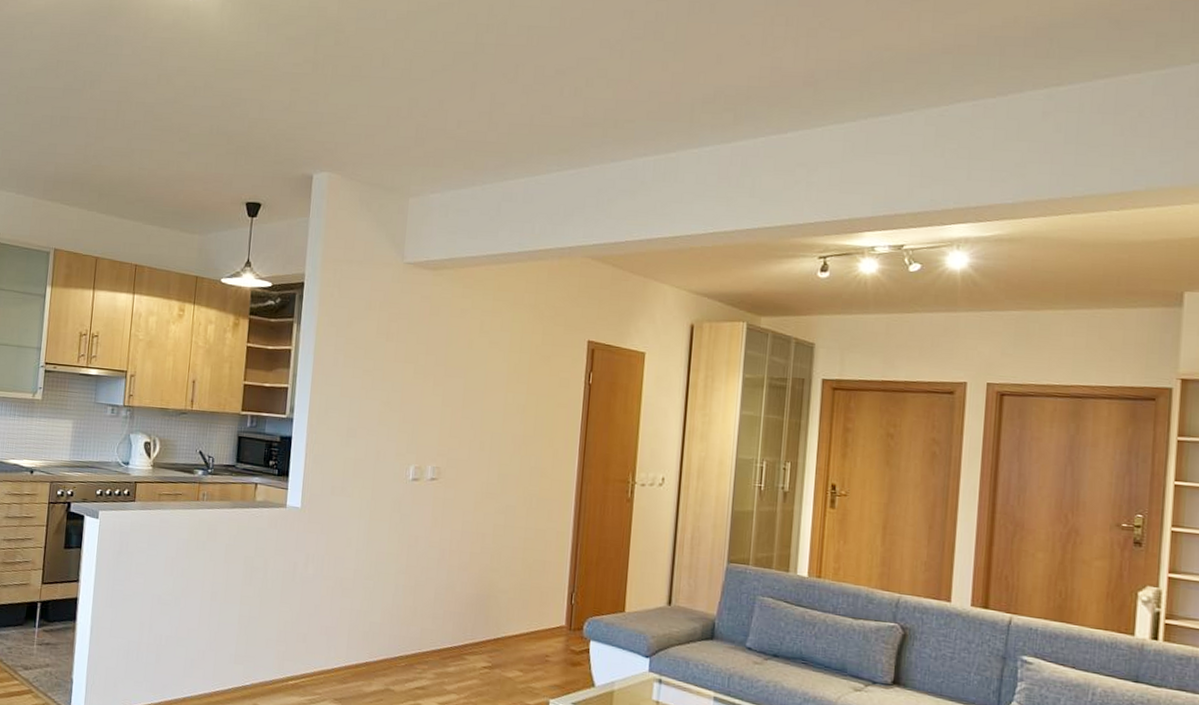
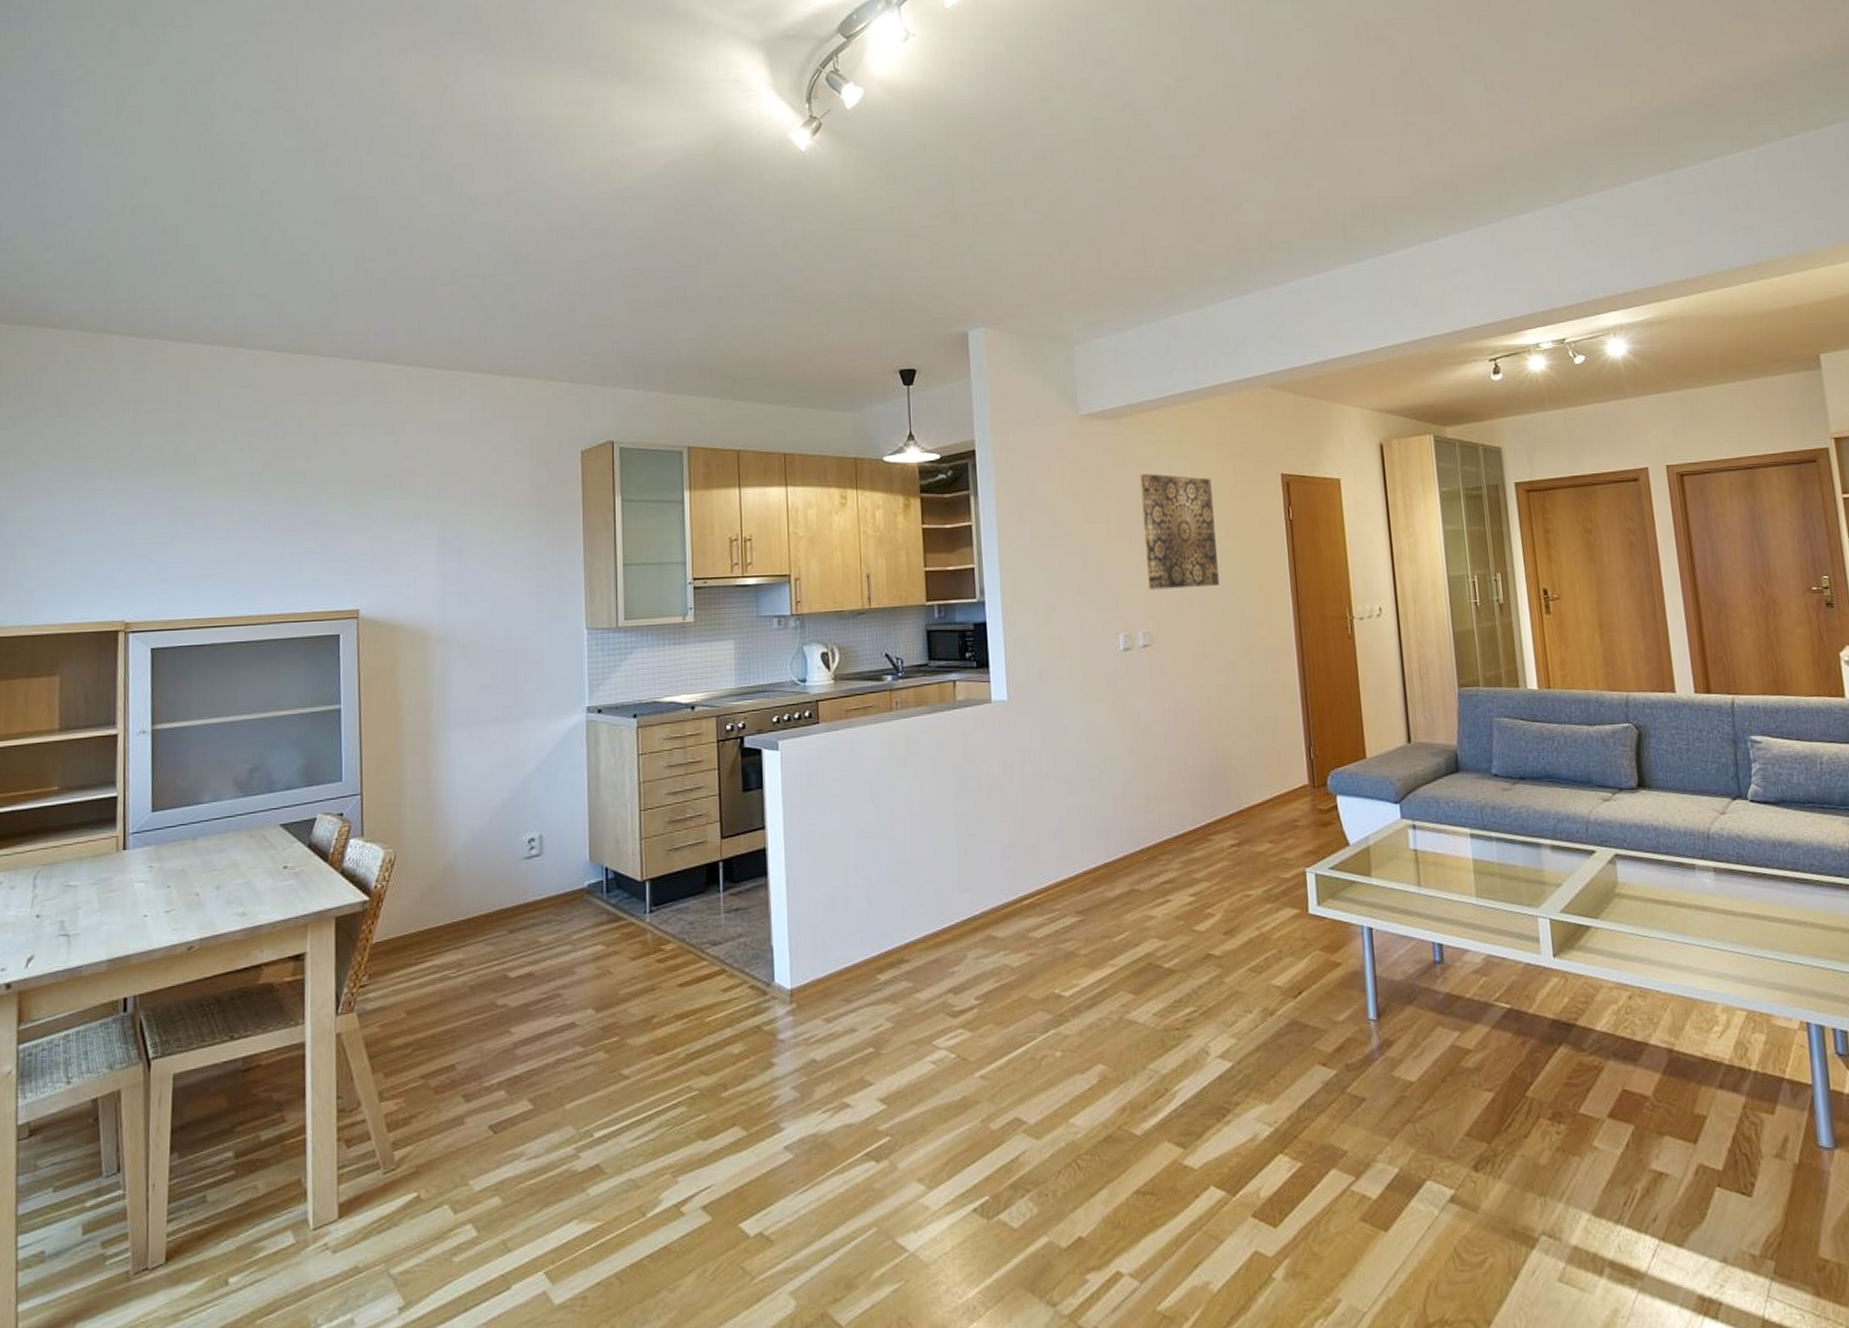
wall art: none [443,324,519,435] -> present [1139,474,1220,590]

